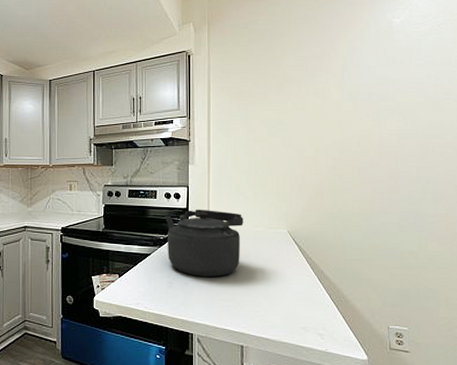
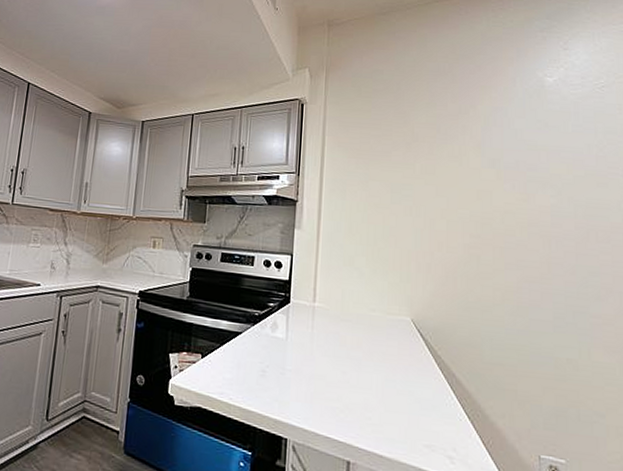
kettle: present [164,209,243,277] -> none [261,282,357,369]

